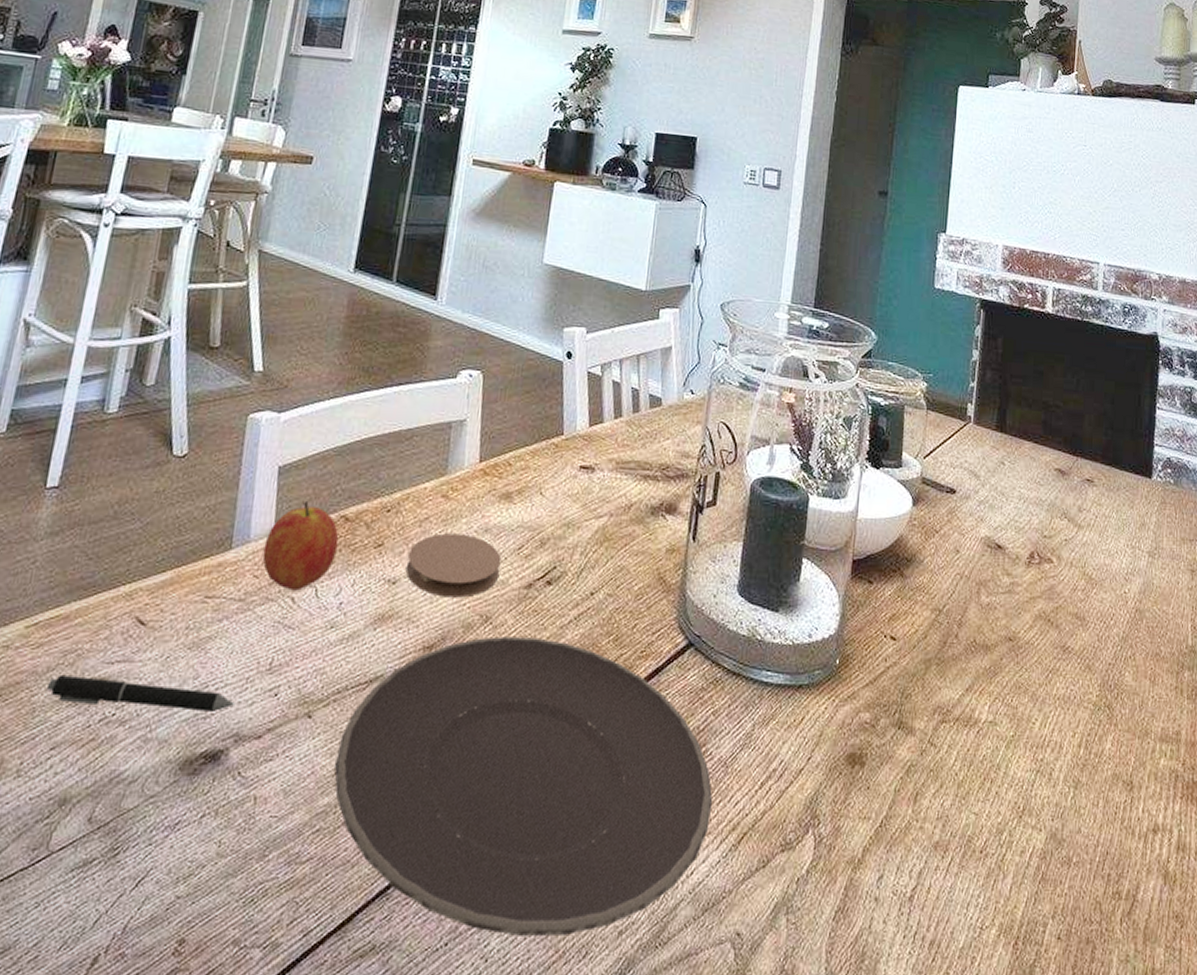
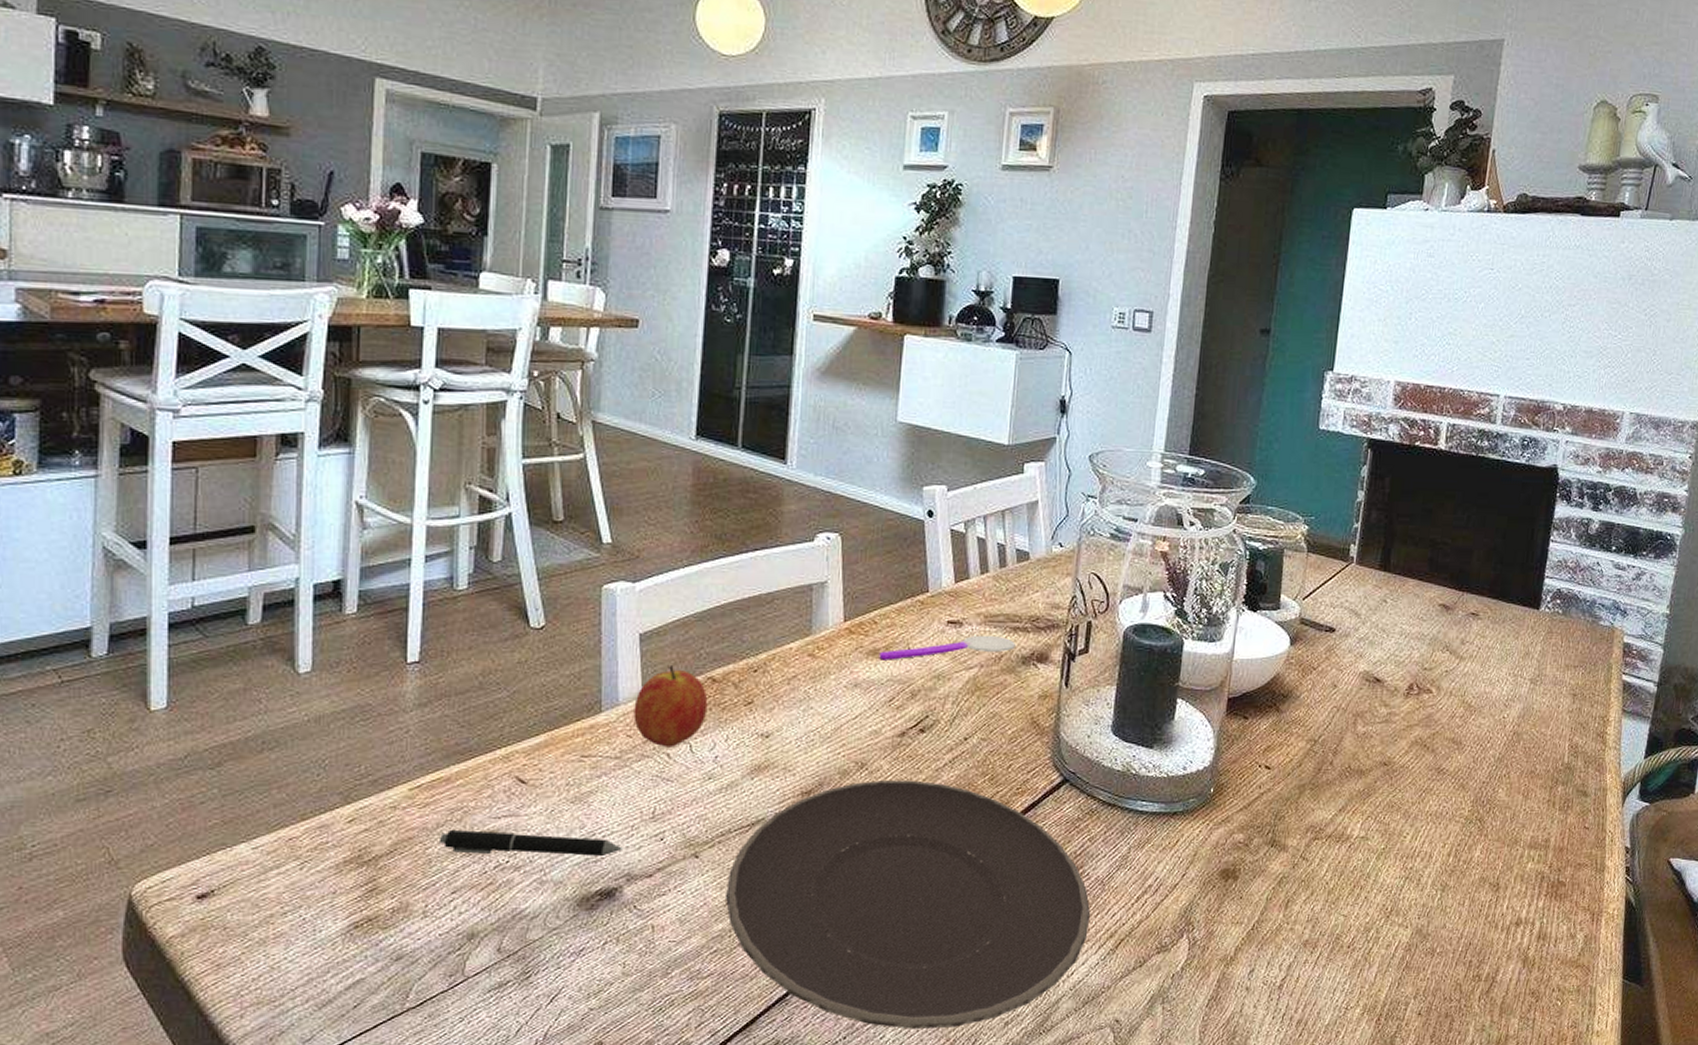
coaster: present [405,533,502,598] -> none [778,689,873,748]
spoon: none [511,482,645,505] -> present [879,635,1016,660]

